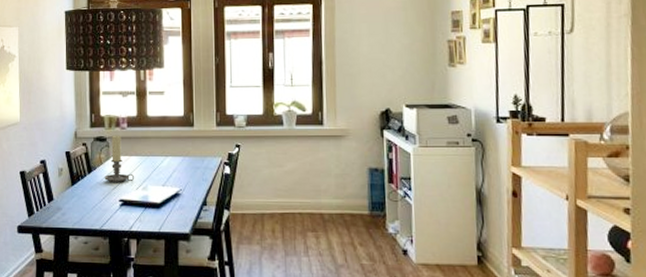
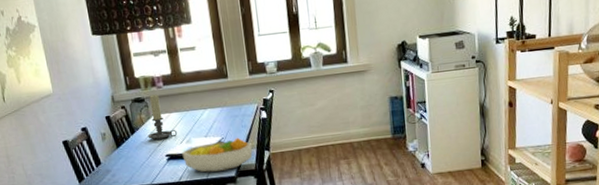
fruit bowl: none [136,191,212,225] -> present [182,137,253,173]

